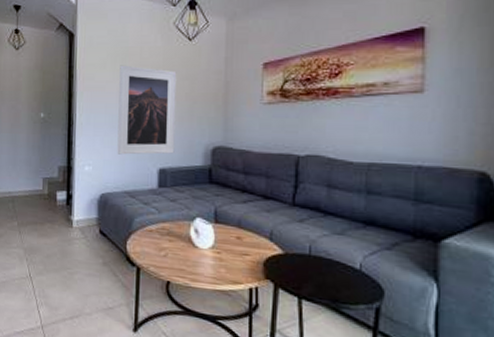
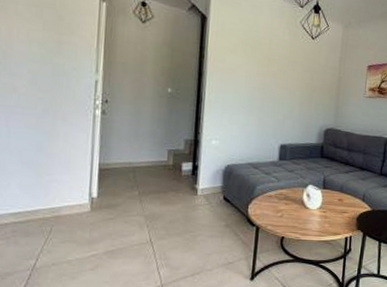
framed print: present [117,65,177,155] -> none [243,52,300,133]

